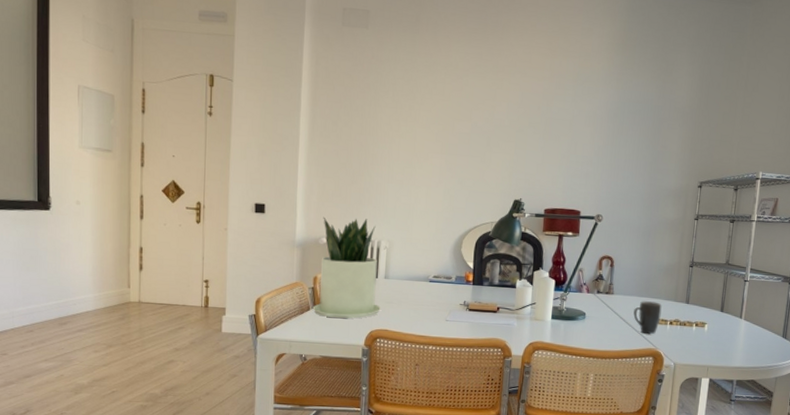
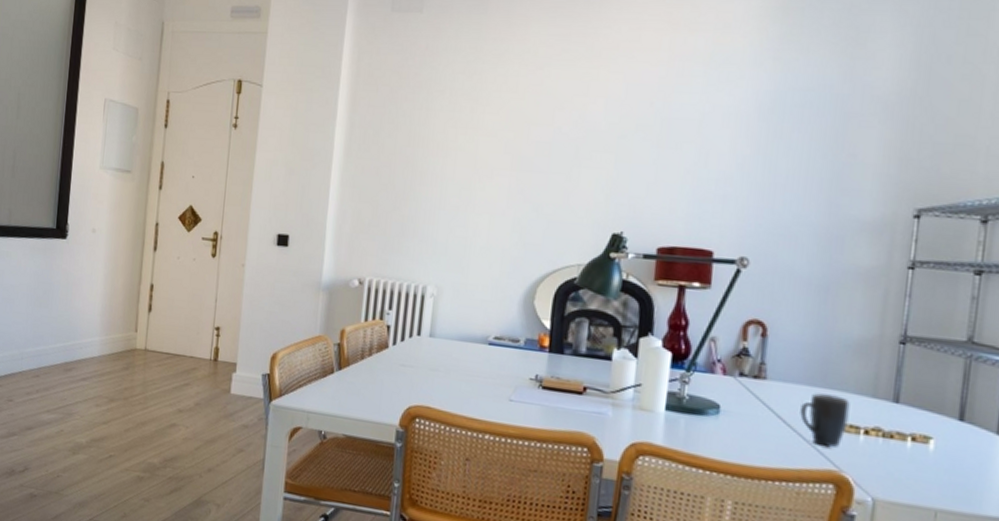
planter: present [312,216,382,319] -> none [337,252,424,389]

